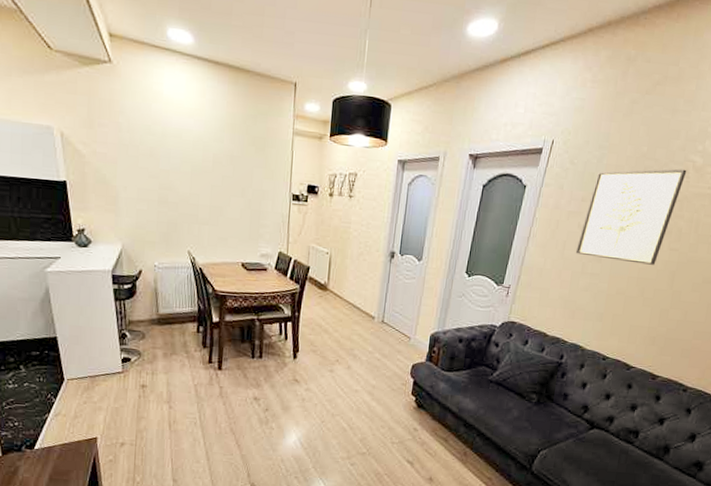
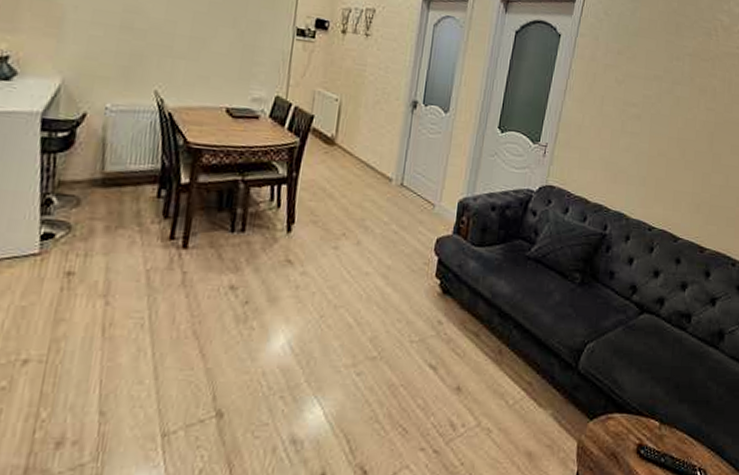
wall art: present [575,169,687,265] -> none [614,24,716,125]

